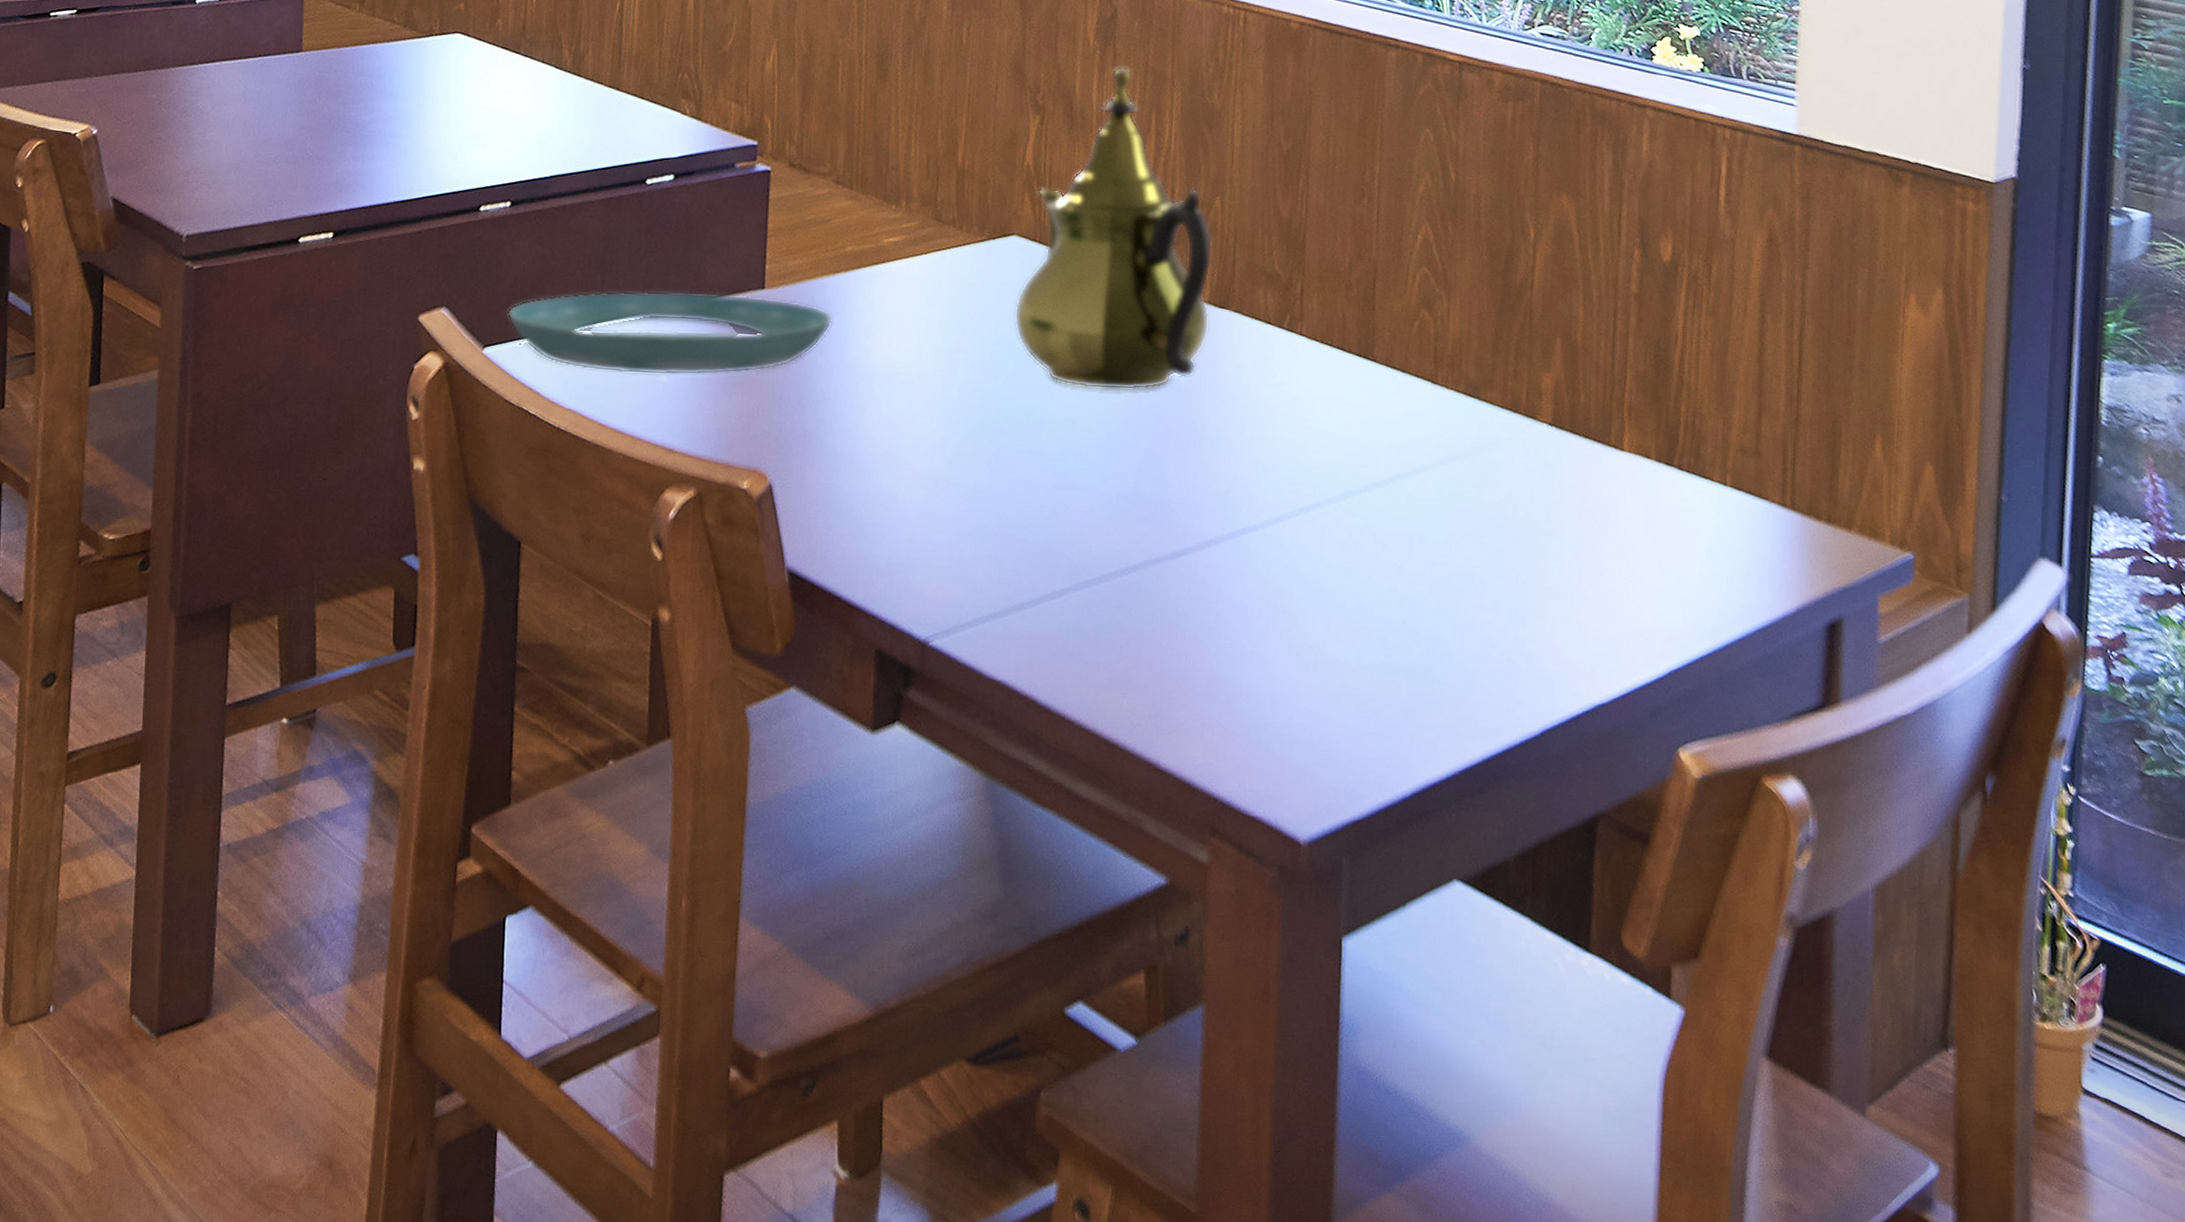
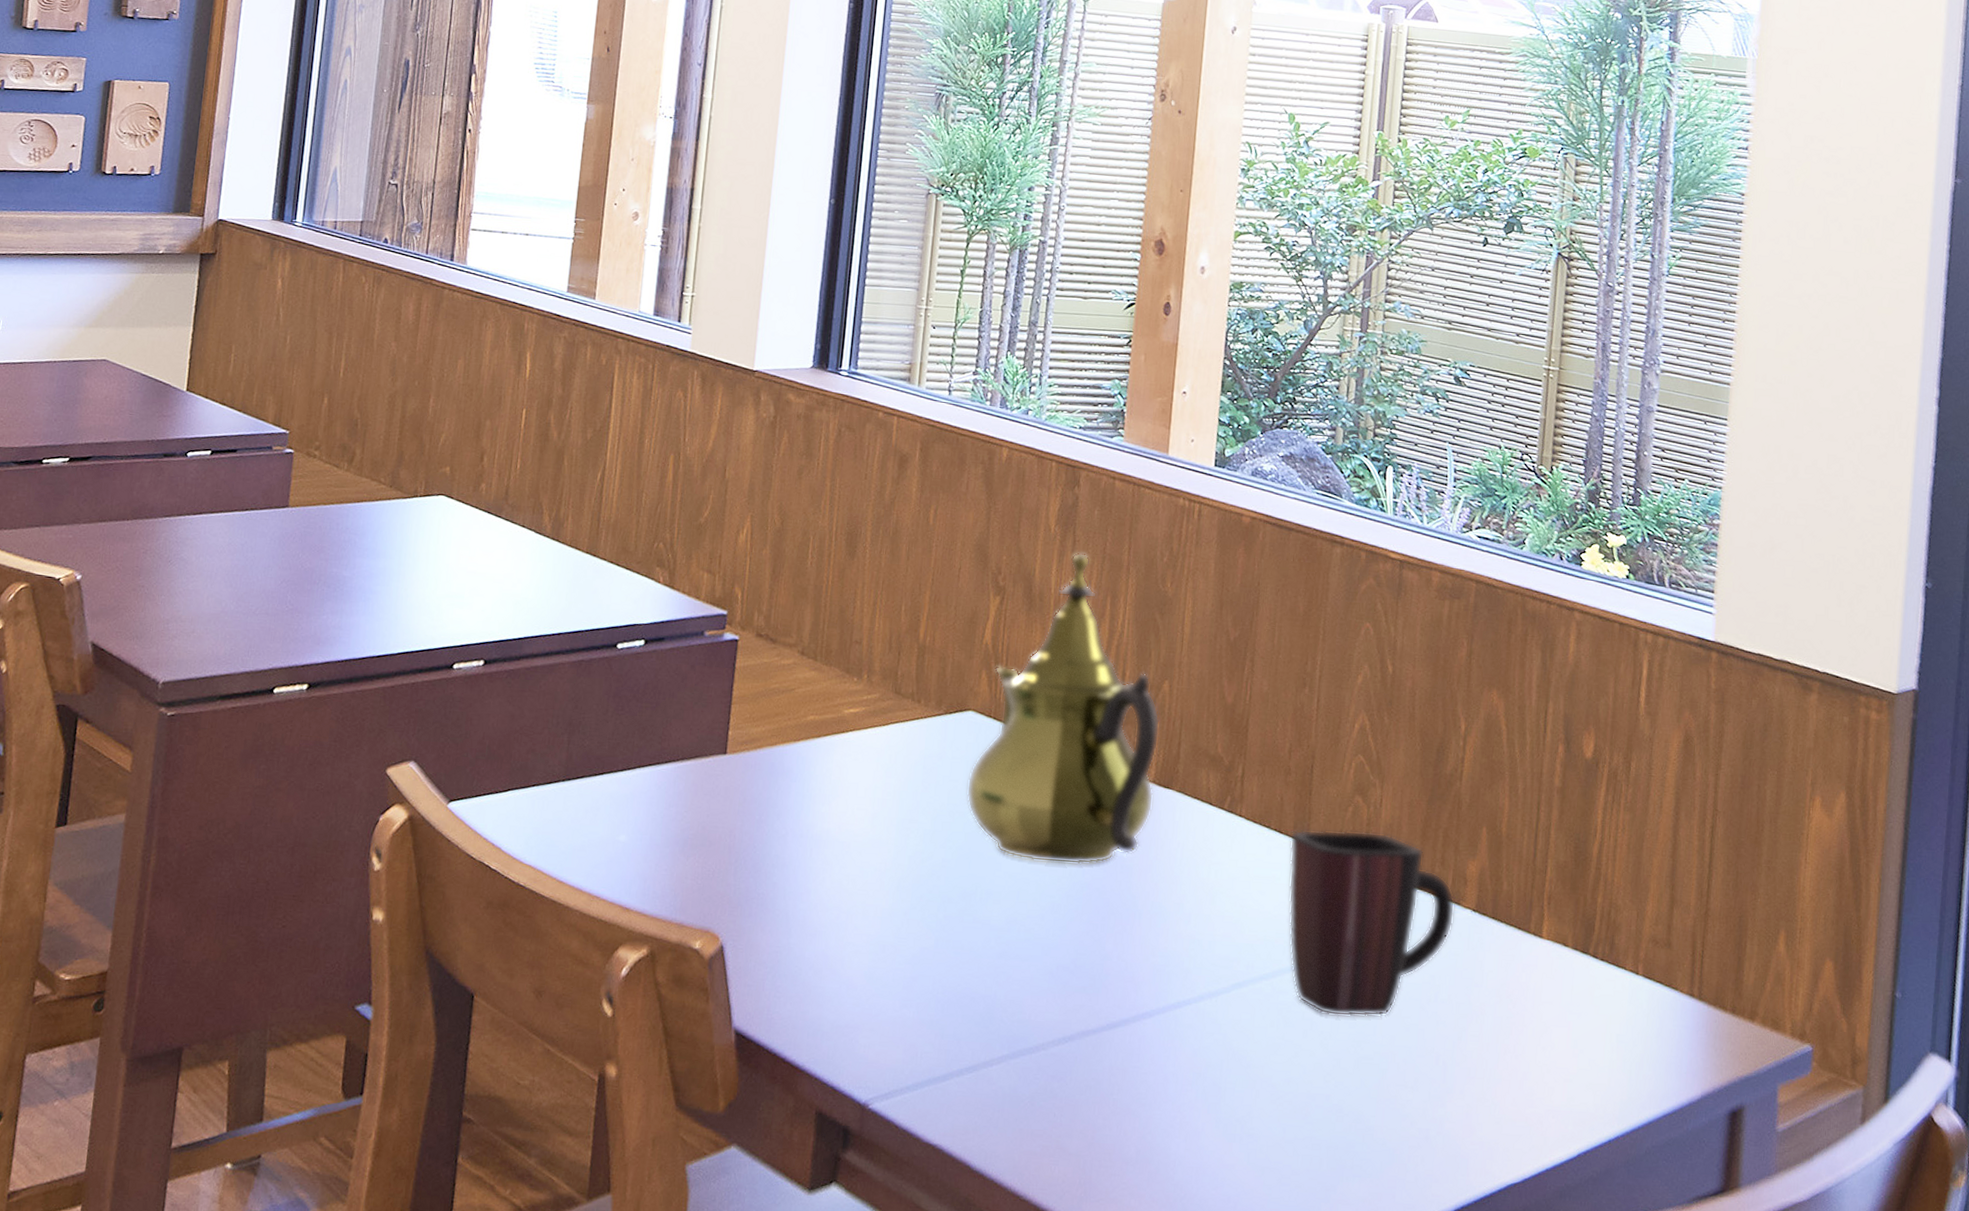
saucer: present [508,291,834,376] -> none [474,751,792,837]
mug: none [1353,346,1530,538] -> present [1288,829,1455,1017]

